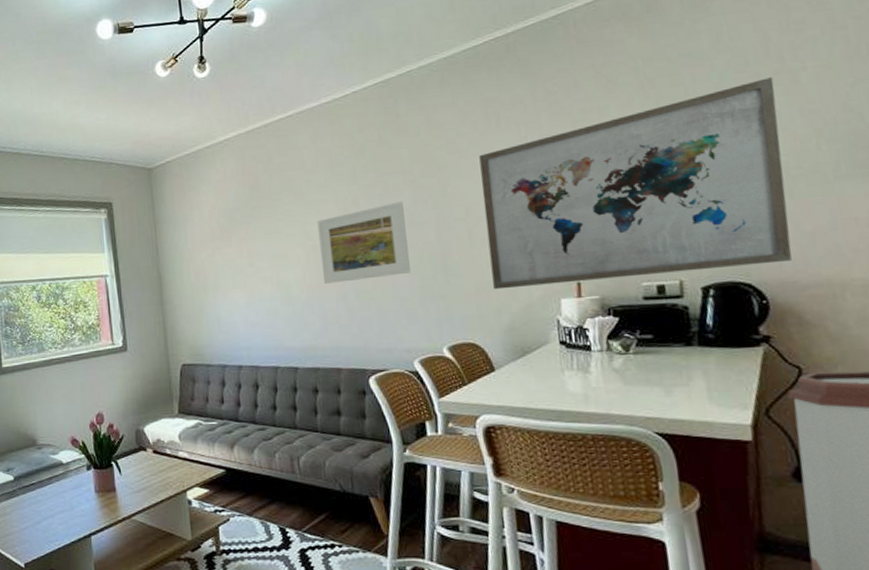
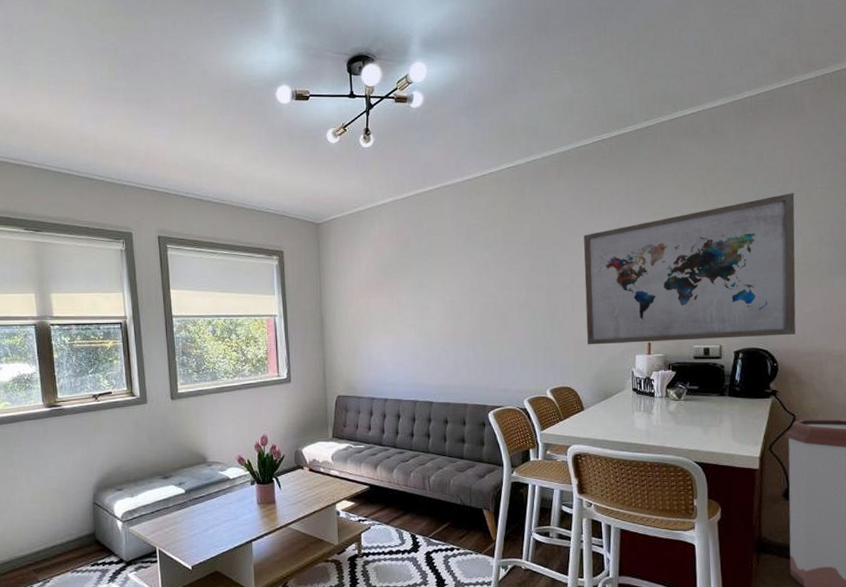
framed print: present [317,202,412,284] -> none [455,268,527,333]

